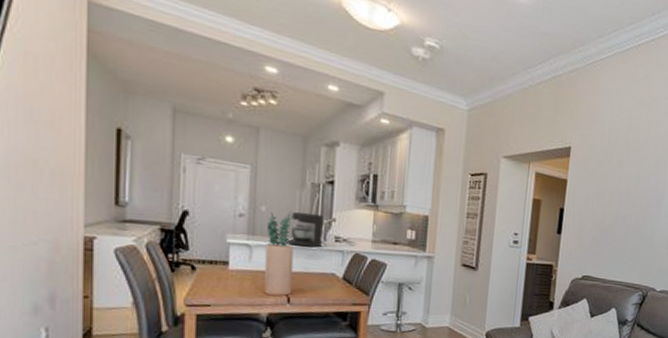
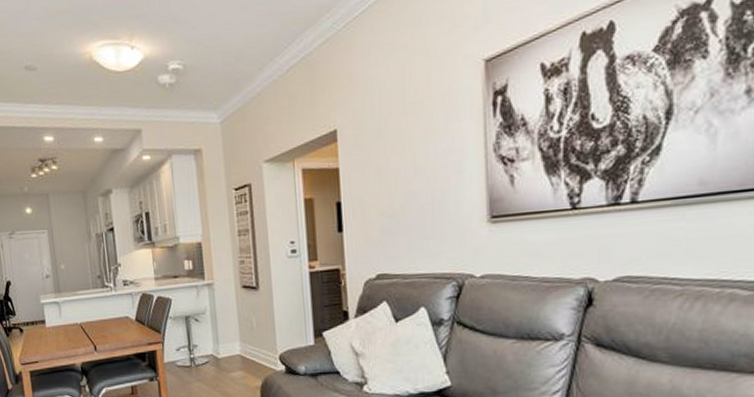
vase: present [264,210,294,297] -> none [68,263,97,346]
coffee maker: present [285,211,323,248] -> none [84,261,115,296]

